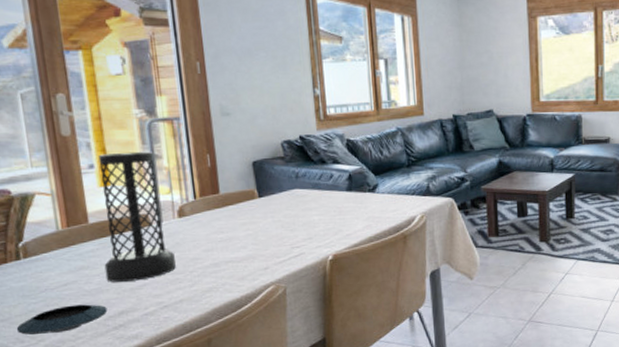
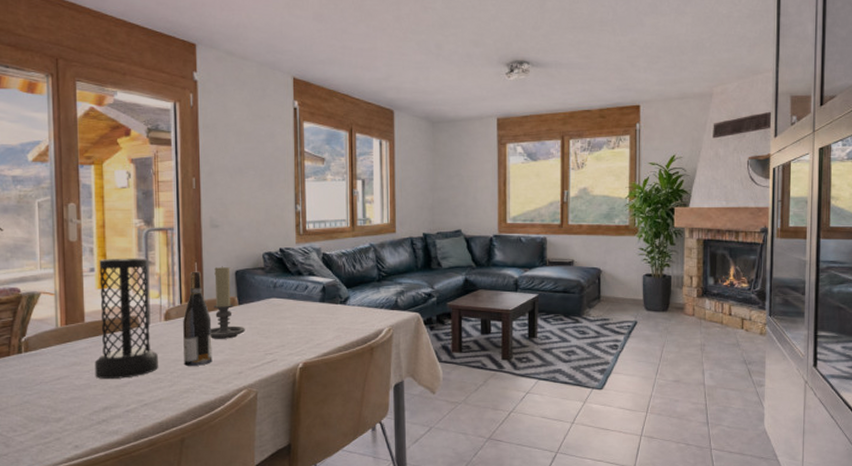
saucer: present [16,304,108,335] -> none [11,398,93,425]
wine bottle: none [199,163,235,264] -> present [183,271,212,366]
candle holder: none [229,157,268,235] -> present [211,266,245,339]

